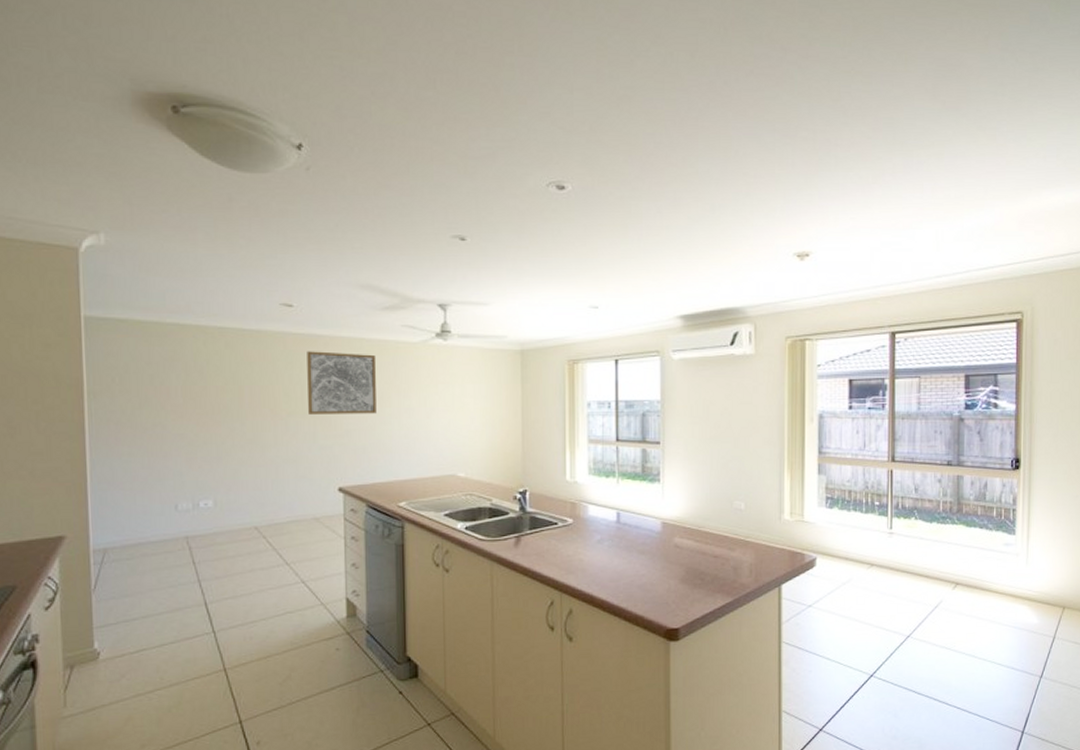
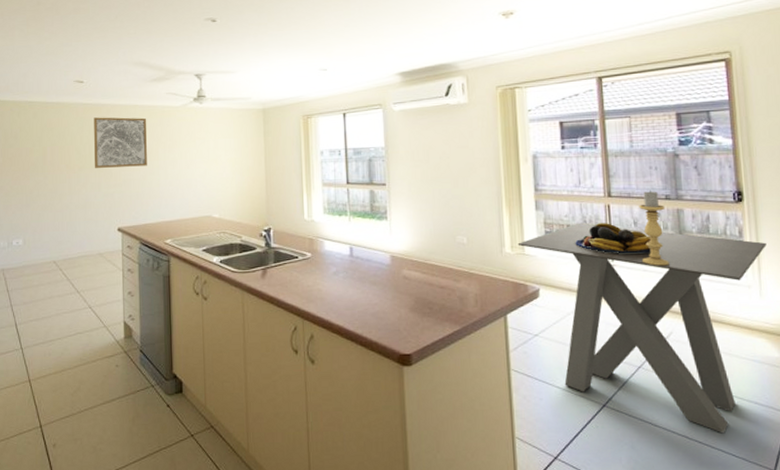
dining table: none [797,488,1037,699] -> present [517,223,767,434]
fruit bowl: none [855,489,929,522] -> present [575,223,651,254]
candle holder: none [919,455,946,534] -> present [639,190,669,266]

